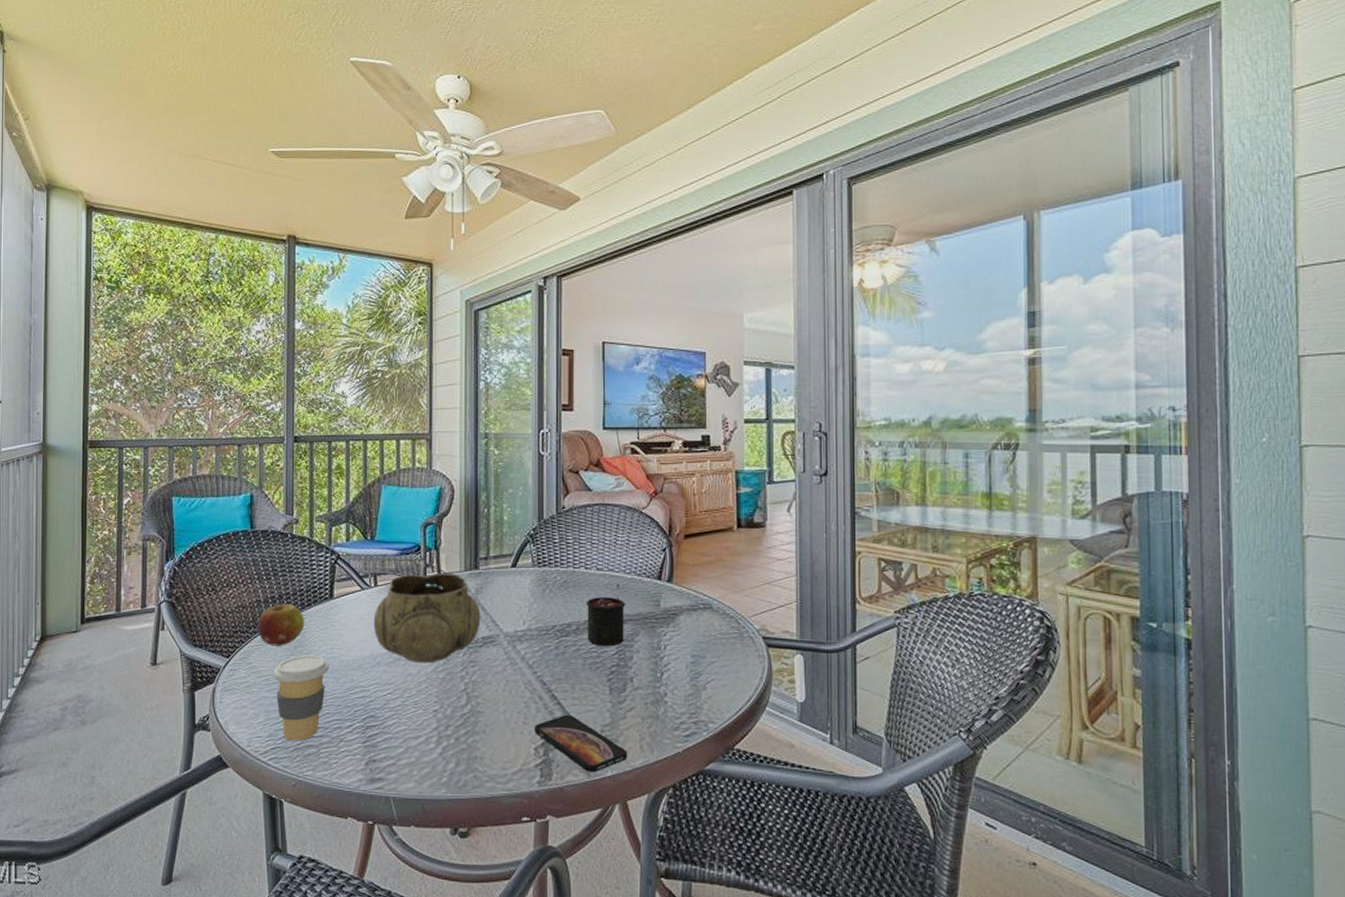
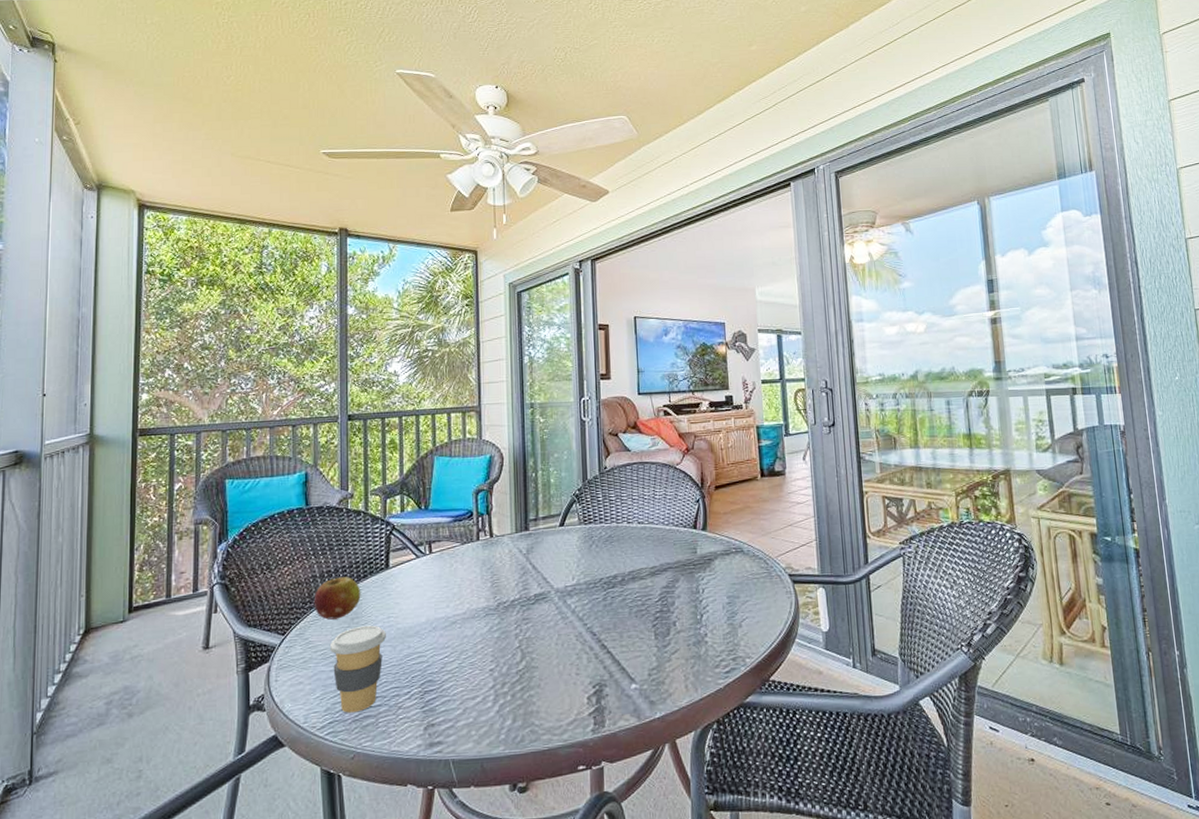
decorative bowl: present [373,572,481,664] -> none [429,535,533,625]
smartphone: present [535,714,628,773] -> none [587,662,674,716]
candle: present [586,584,625,647] -> none [629,535,666,595]

